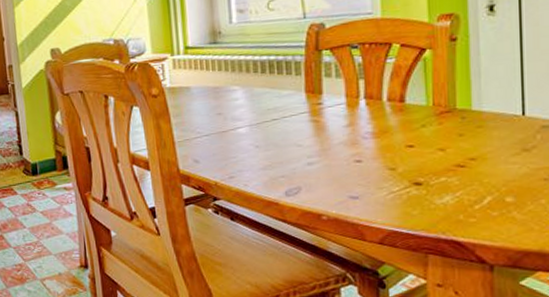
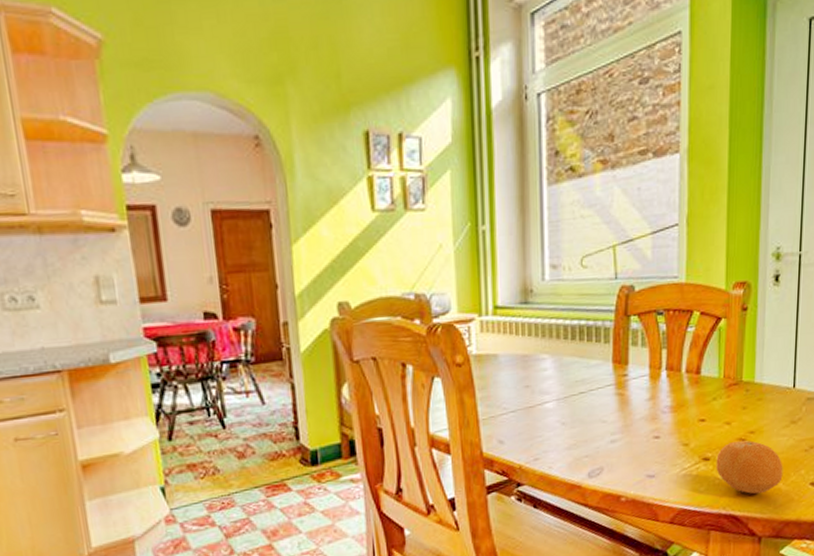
fruit: none [430,167,517,222] -> present [716,440,783,494]

